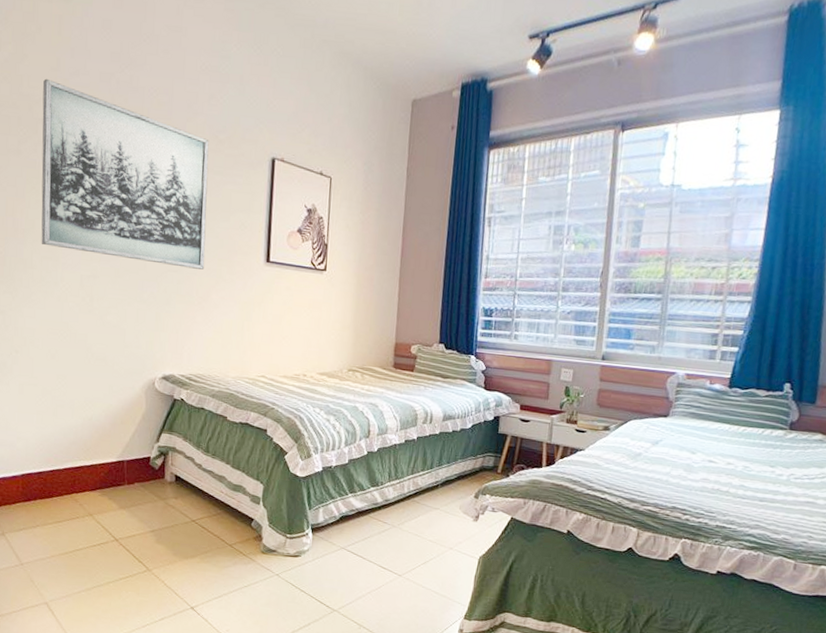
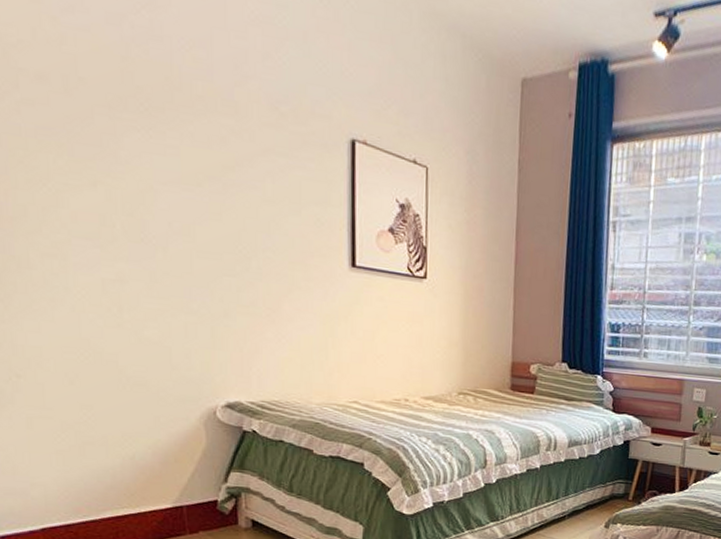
wall art: present [41,78,209,270] -> none [20,13,272,275]

